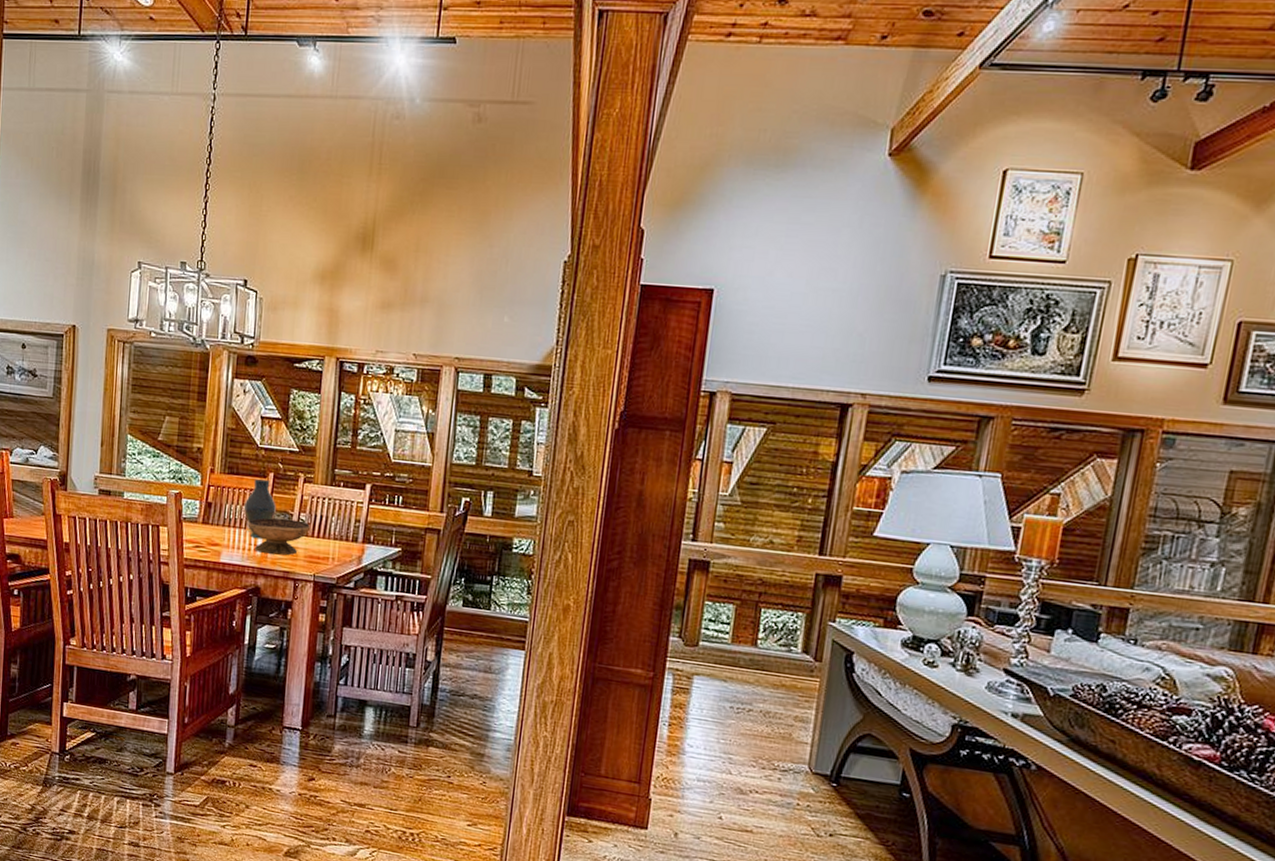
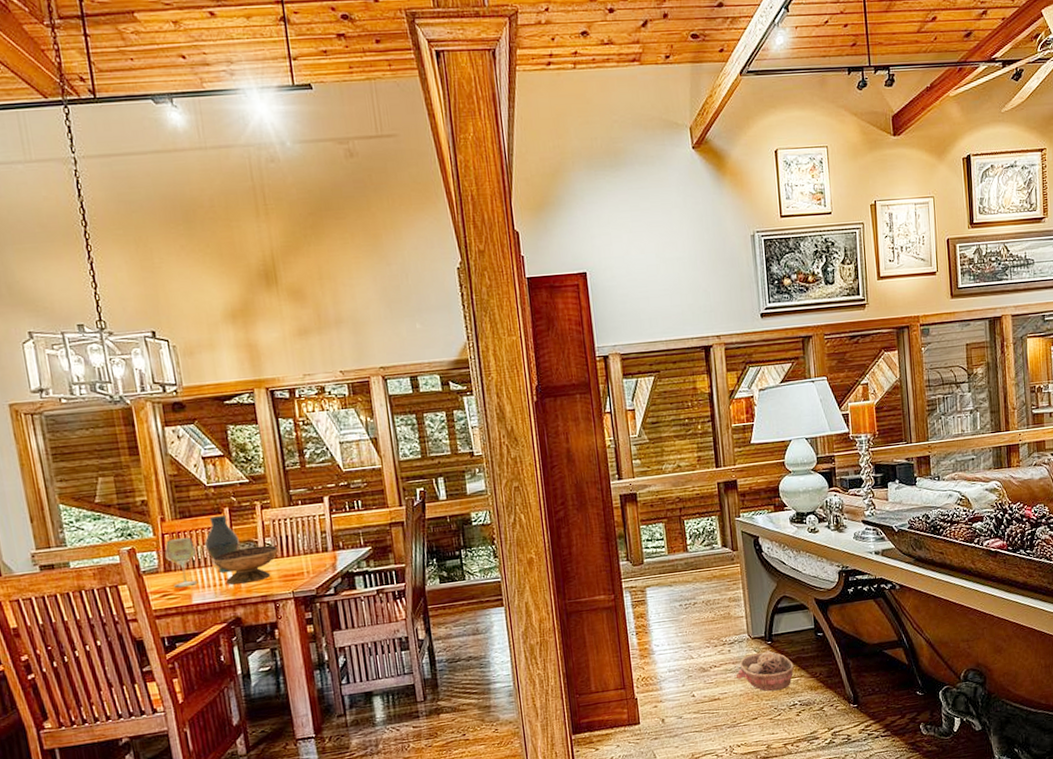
wine glass: none [206,492,235,543] -> present [164,538,197,588]
decorative basket: none [779,791,860,847] -> present [735,650,794,691]

